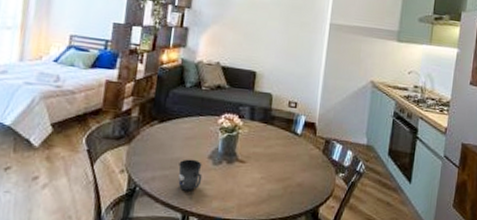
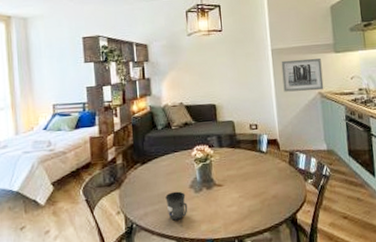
wall art: none [334,38,381,79] -> present [281,58,324,92]

